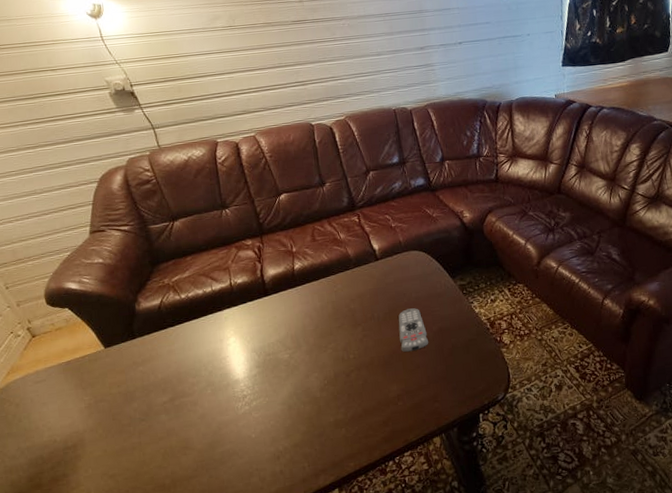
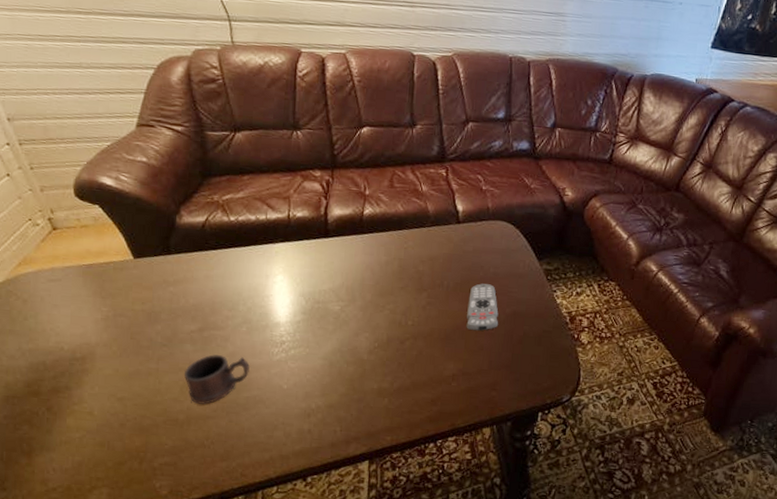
mug: none [163,417,220,467] -> present [183,355,251,405]

